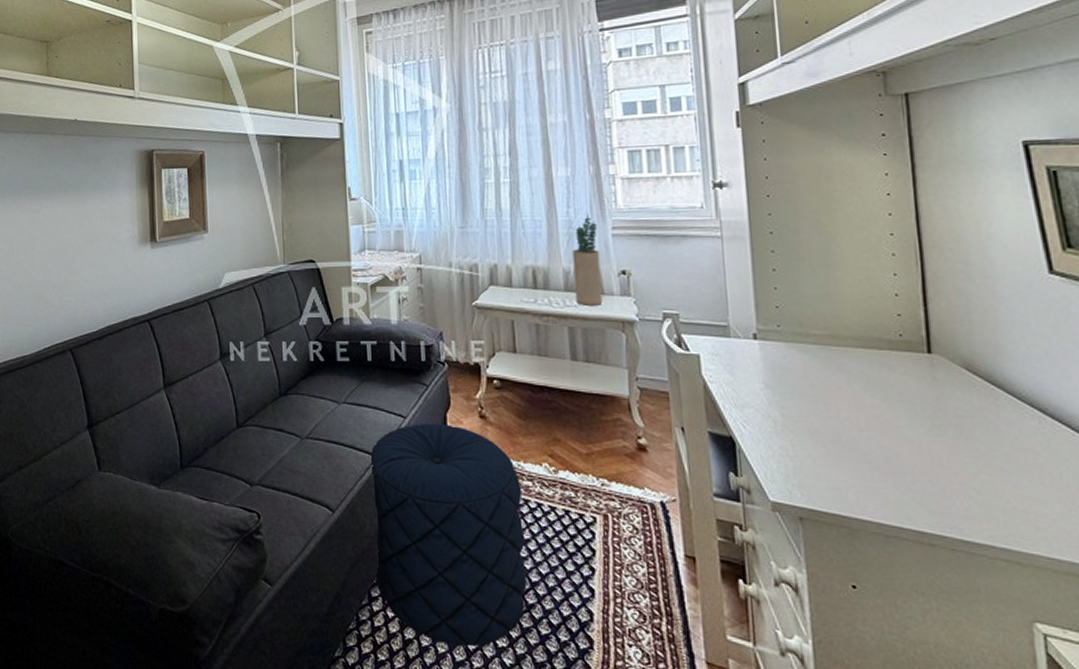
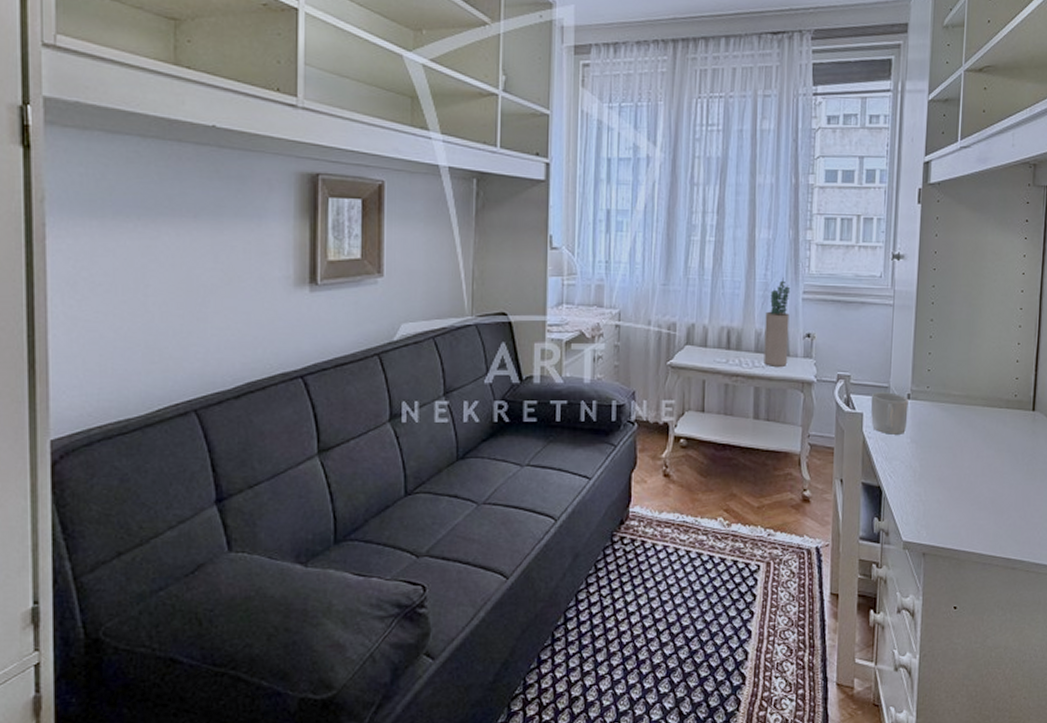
pouf: present [368,423,527,647] -> none [544,483,697,697]
mug: none [707,332,758,379] -> present [870,392,909,435]

